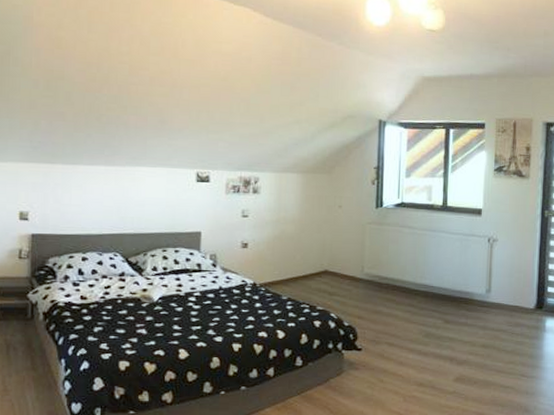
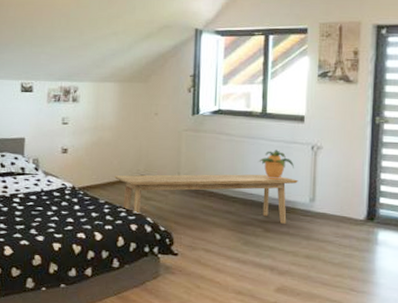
bench: none [298,266,476,315] -> present [115,174,298,224]
potted plant: none [439,242,472,272] -> present [259,150,294,180]

